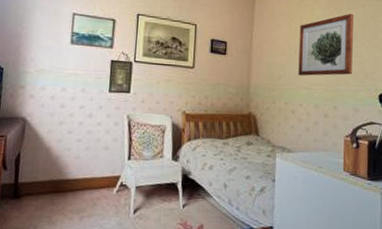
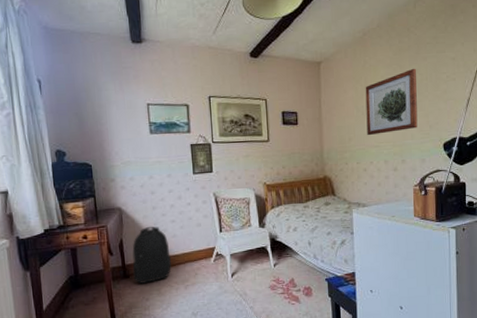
backpack: none [24,142,70,208] -> present [132,226,171,284]

